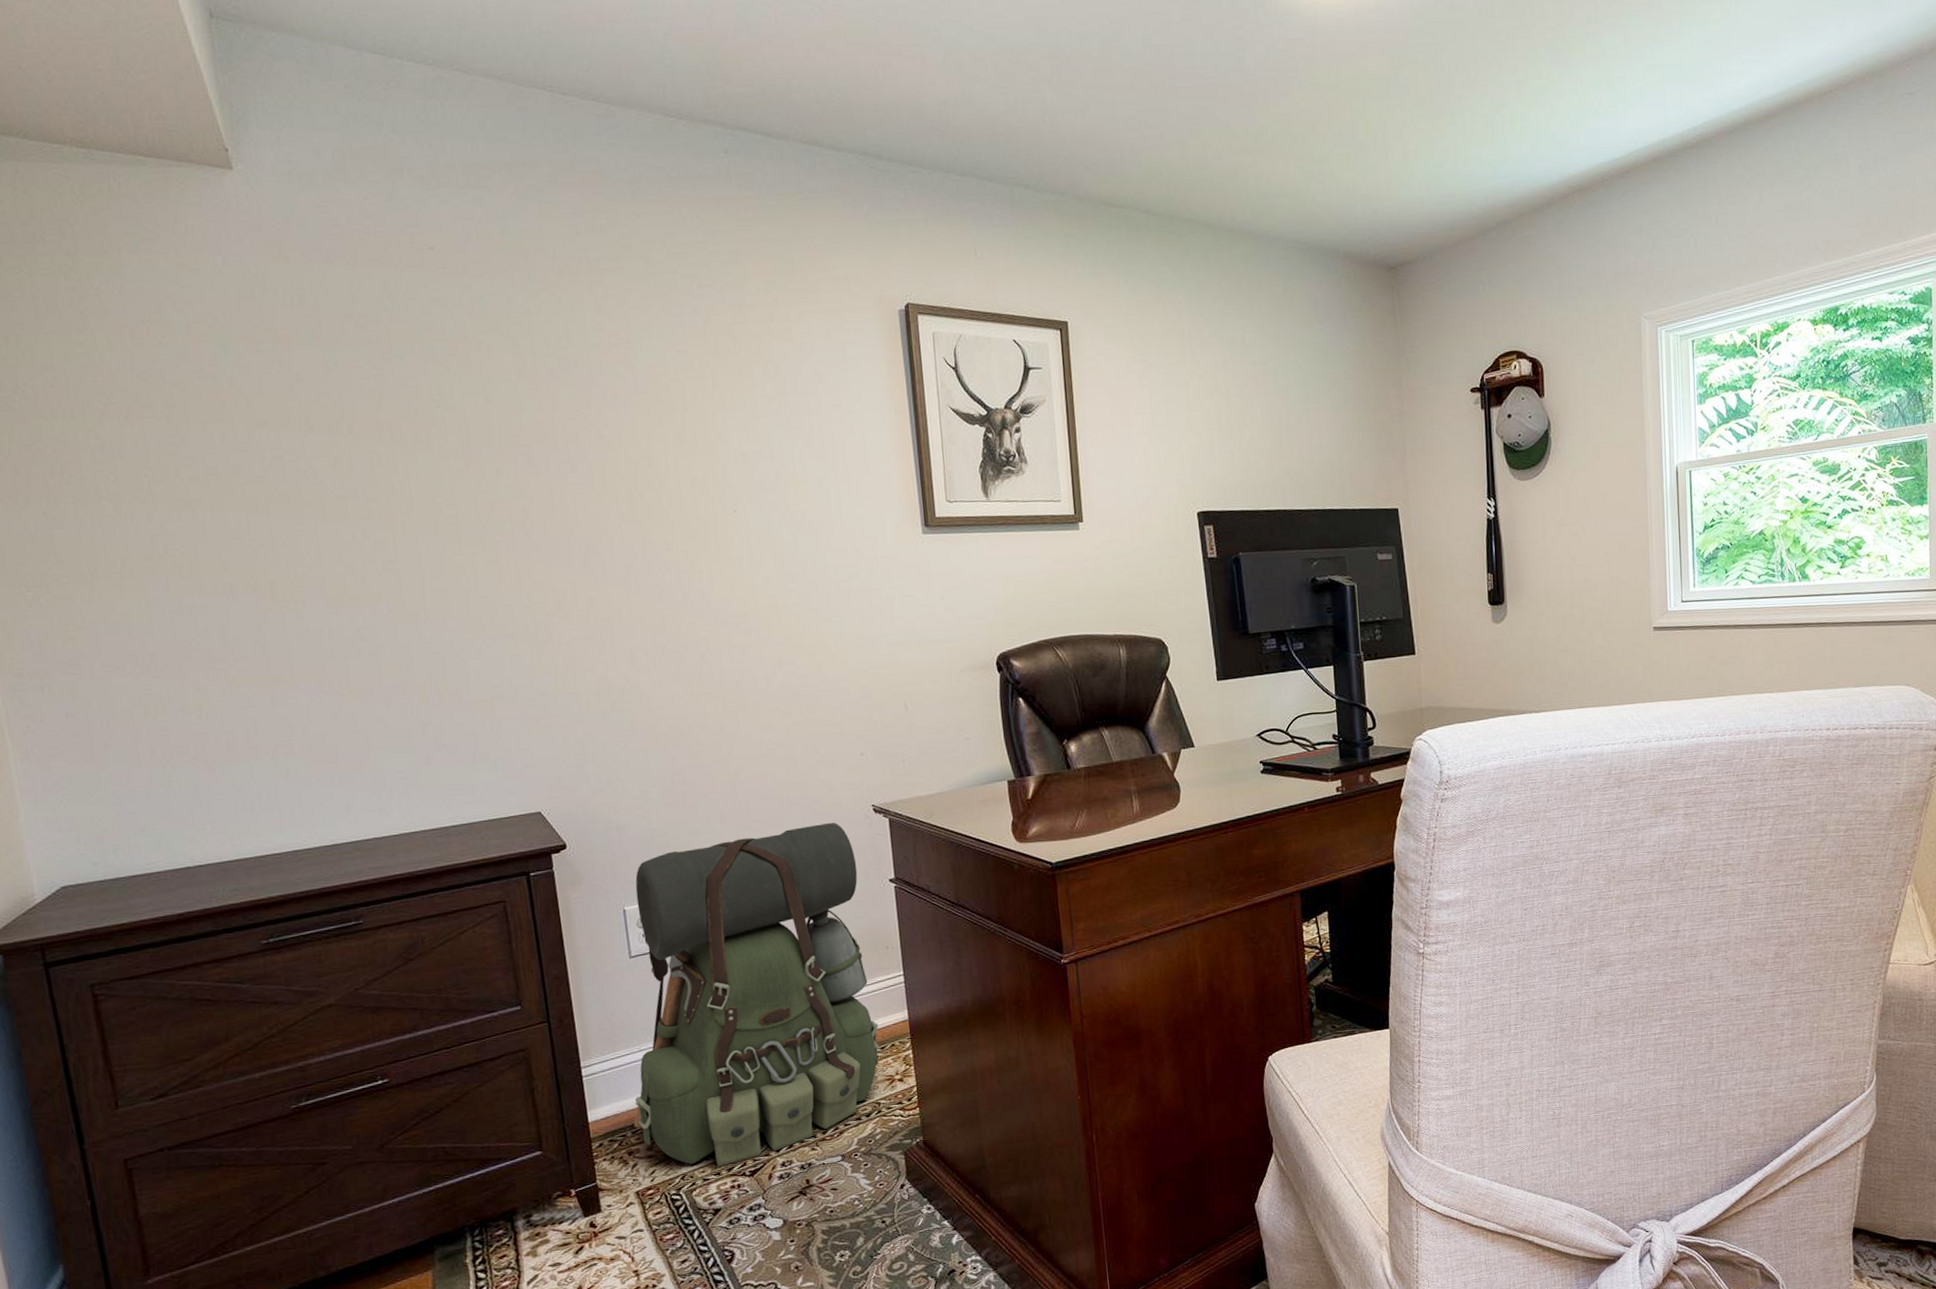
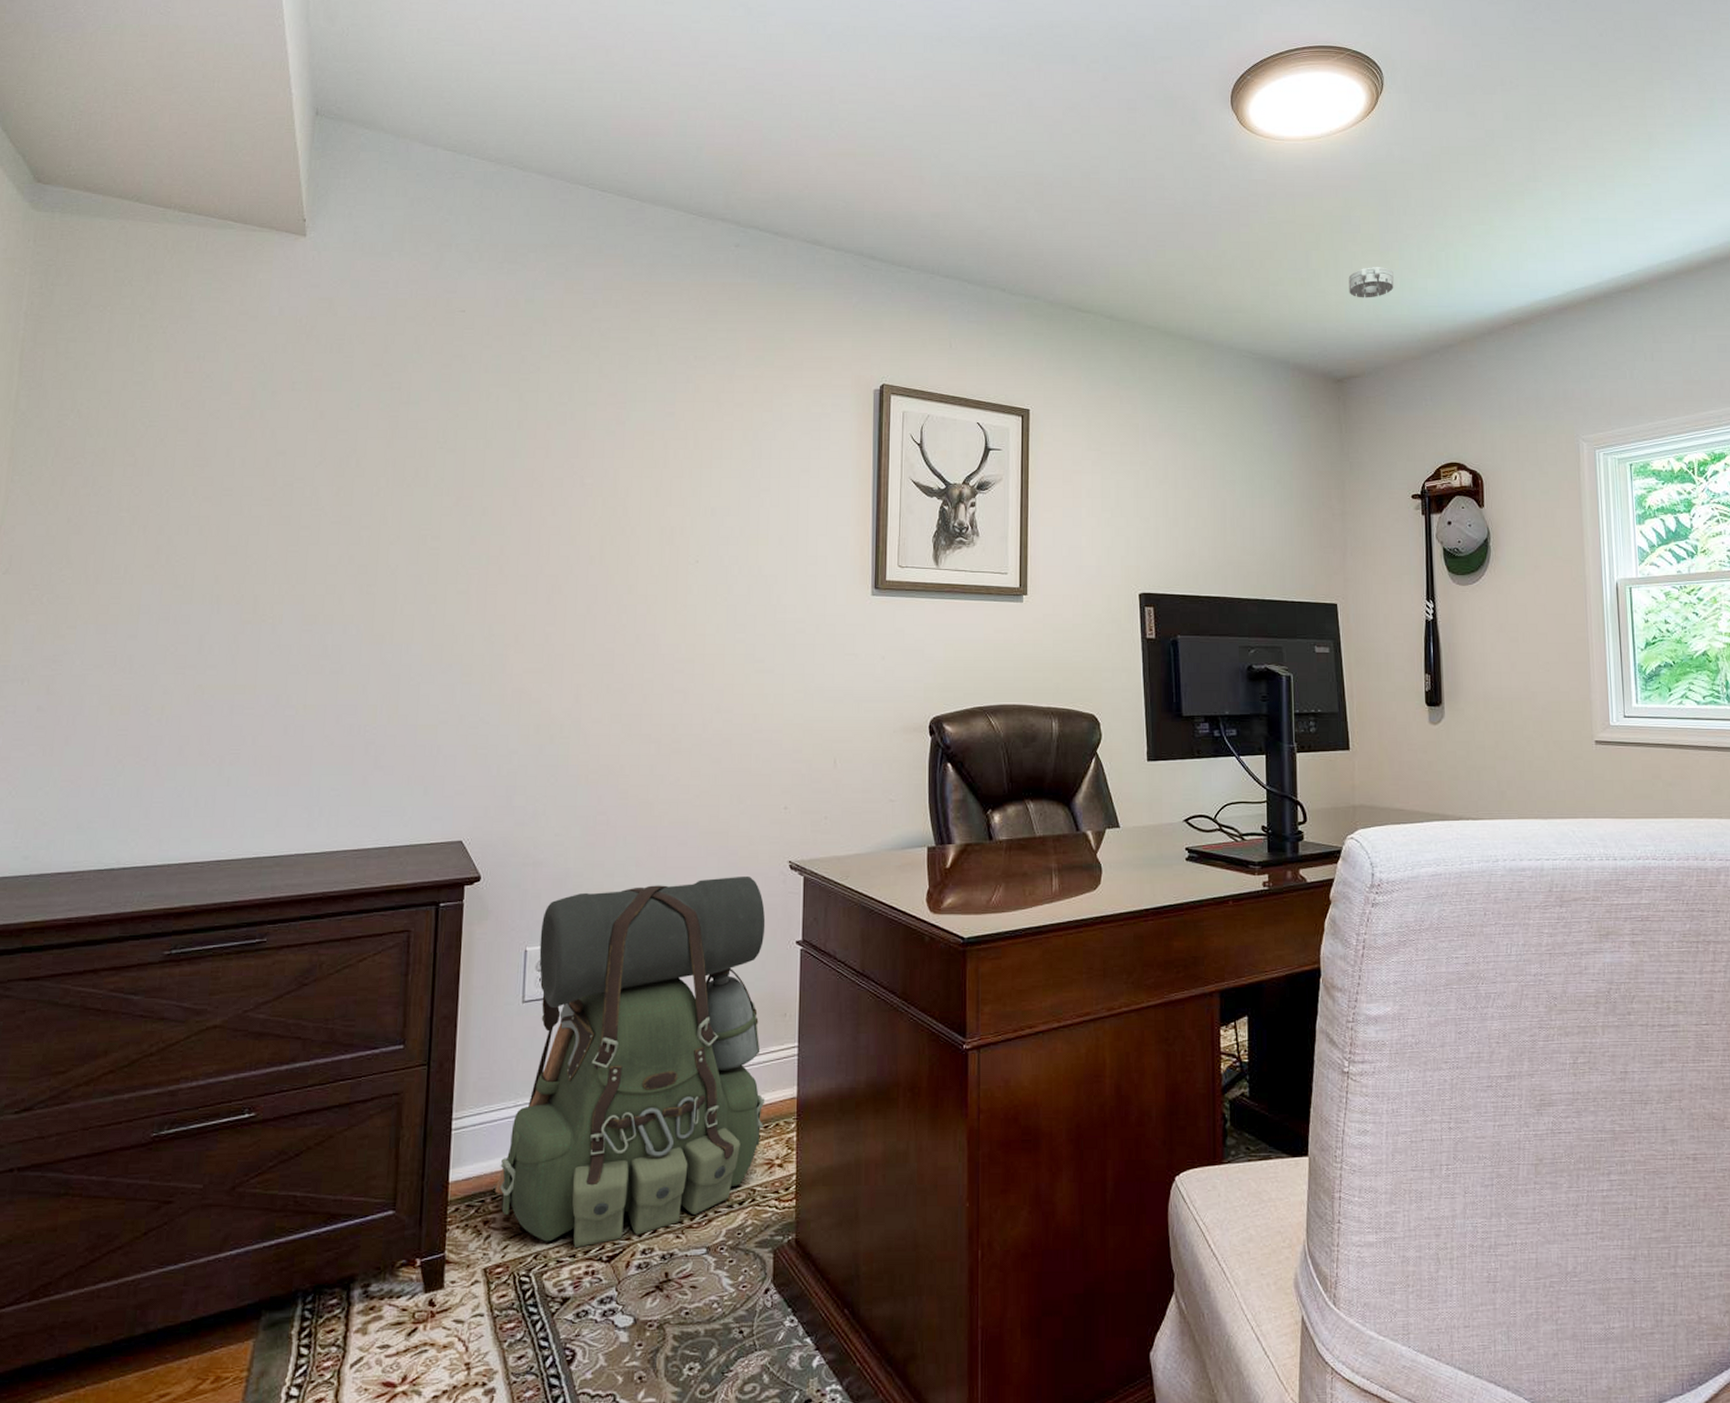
smoke detector: none [1398,134,1447,173] -> present [1348,266,1394,298]

